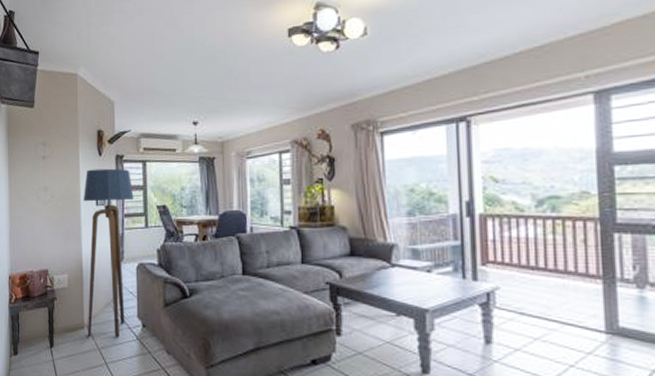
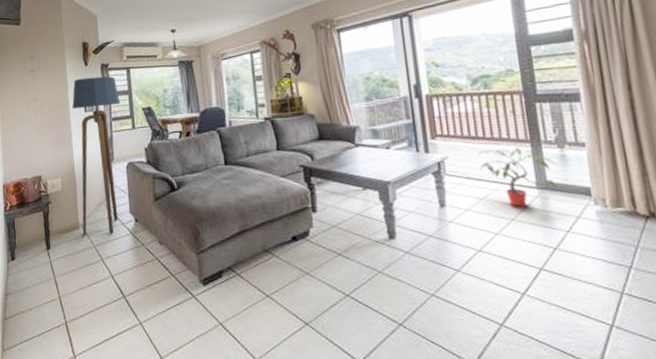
potted plant: none [536,282,635,352] -> present [478,147,558,207]

